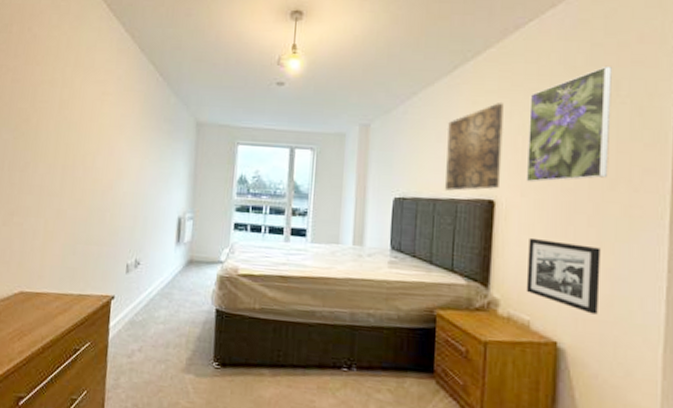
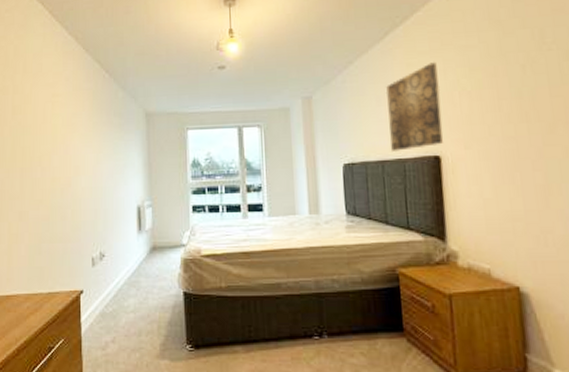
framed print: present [526,65,612,183] -> none [460,16,545,135]
picture frame: present [526,237,600,315] -> none [478,187,555,256]

